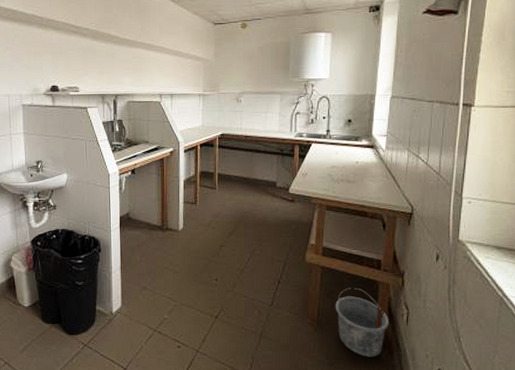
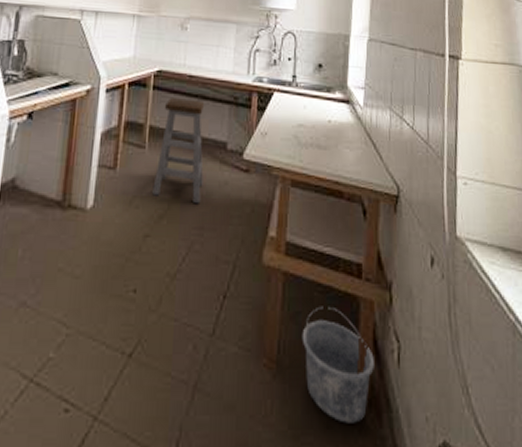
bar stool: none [223,153,260,225] -> present [152,98,205,204]

